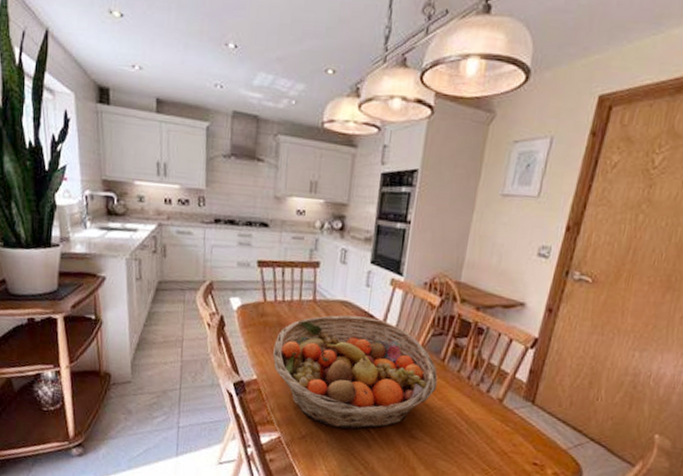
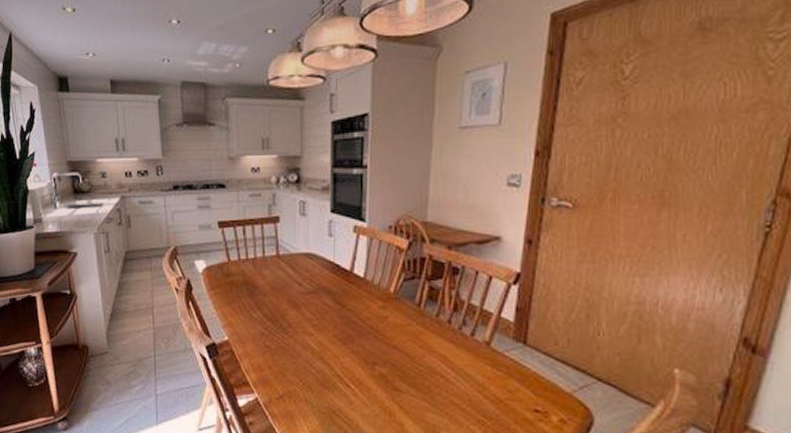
fruit basket: present [273,314,438,429] -> none [242,267,416,386]

